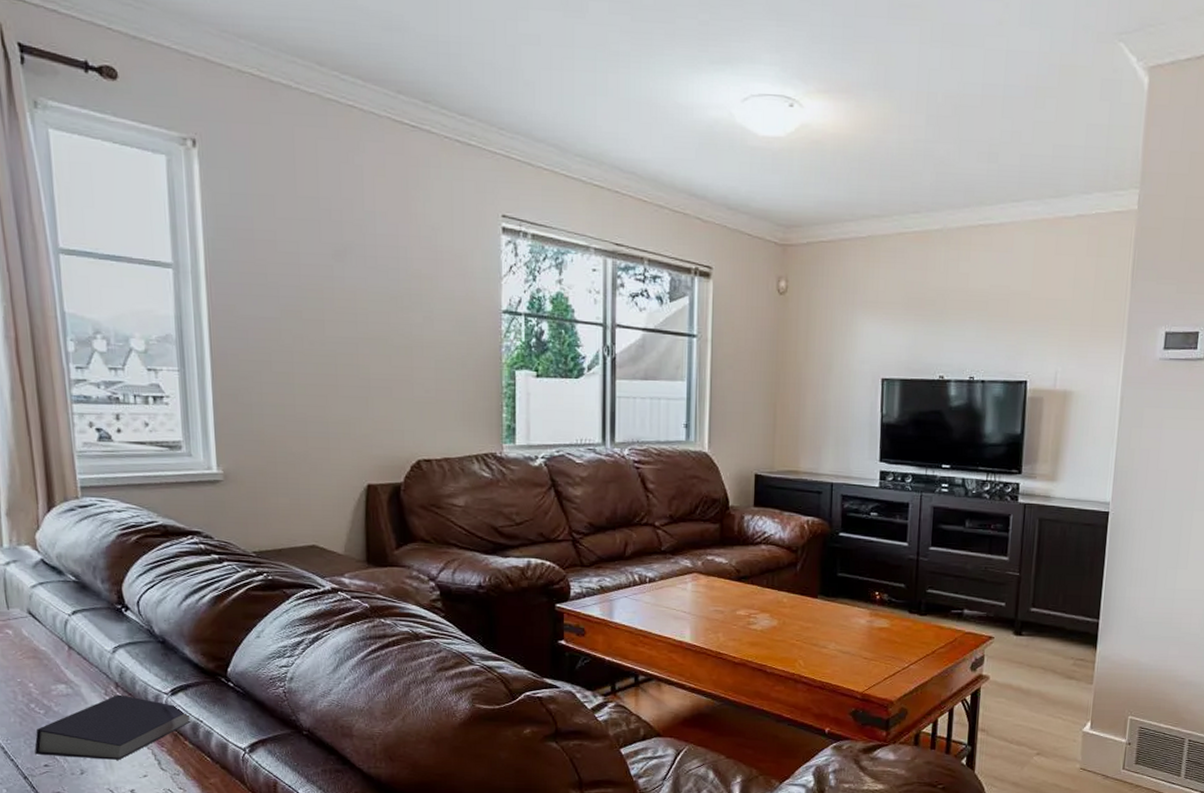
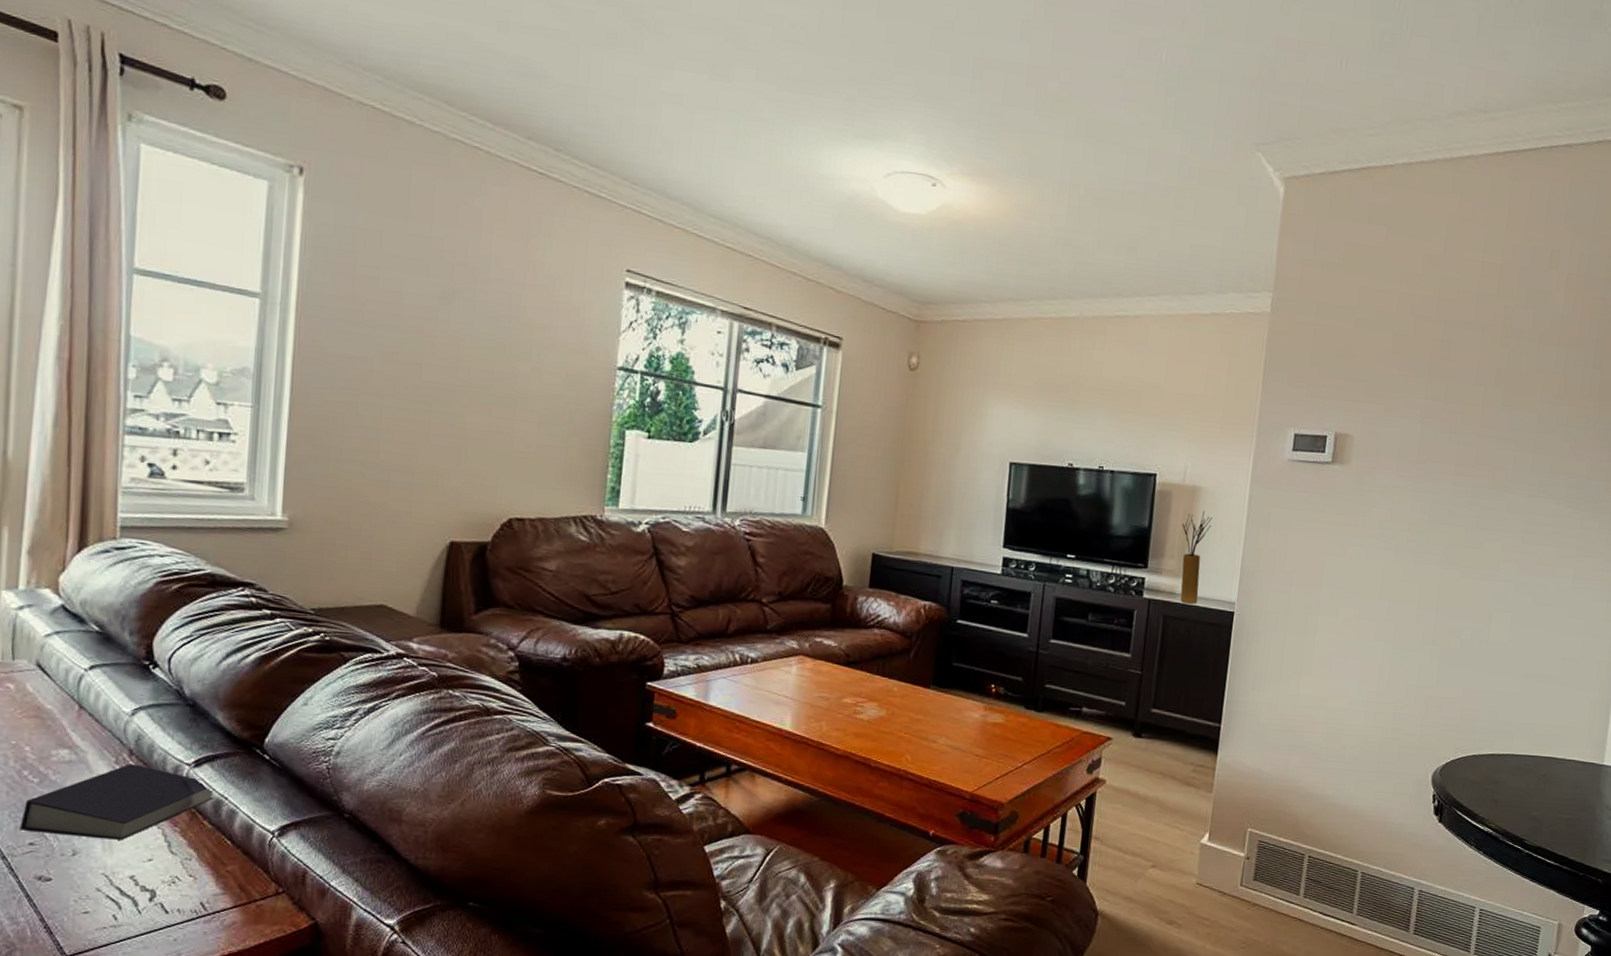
vase: none [1054,414,1085,506] -> present [1180,510,1213,604]

